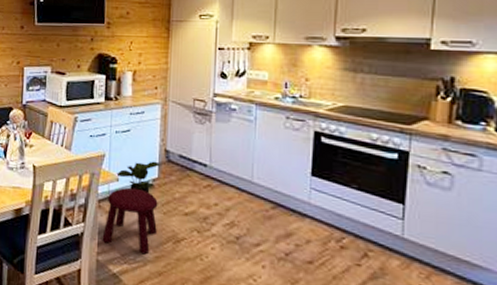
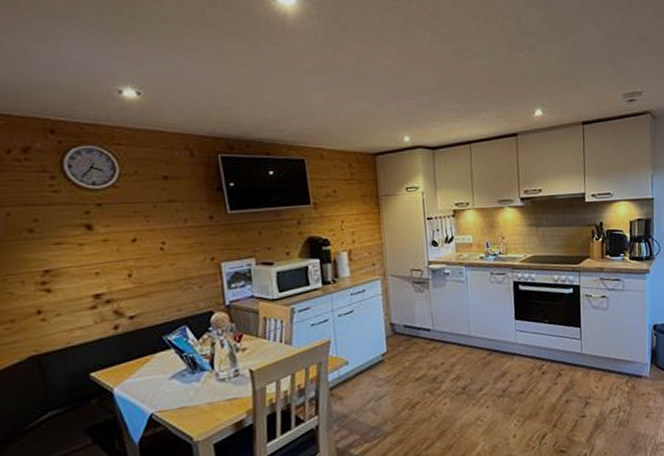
stool: present [102,187,158,255] -> none [339,366,393,429]
potted plant: present [116,161,161,194] -> none [345,336,388,369]

